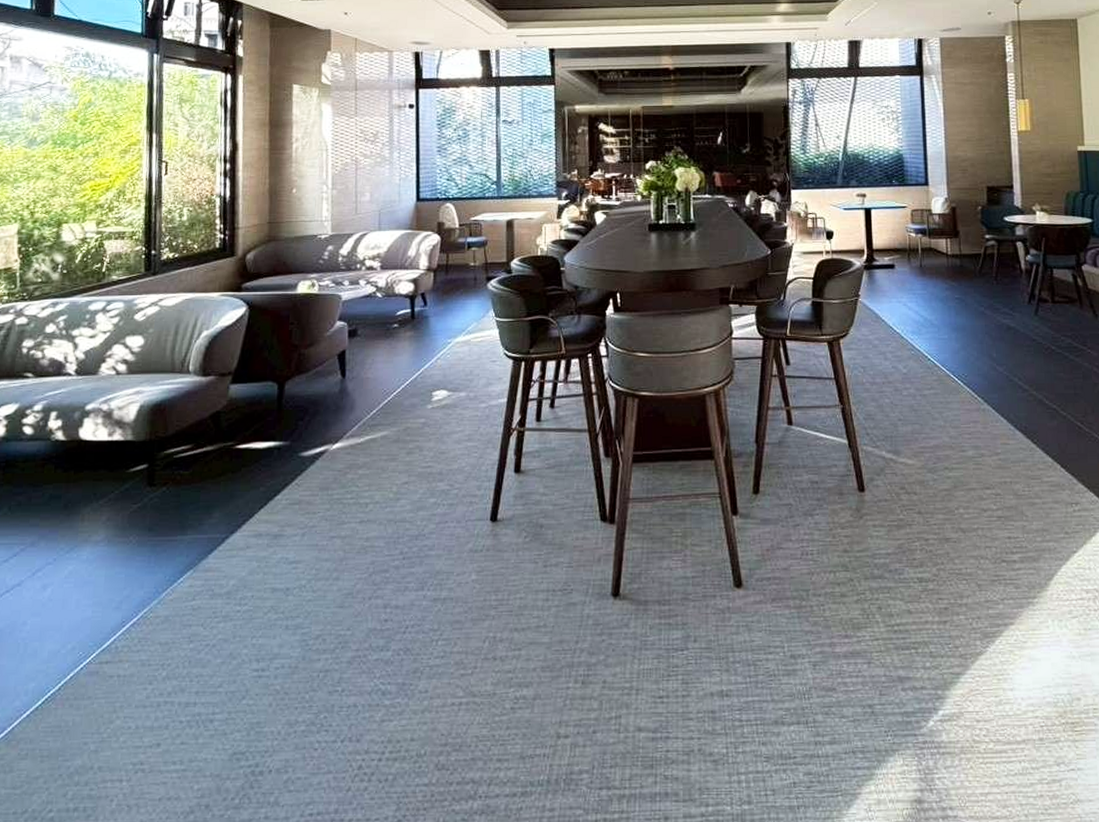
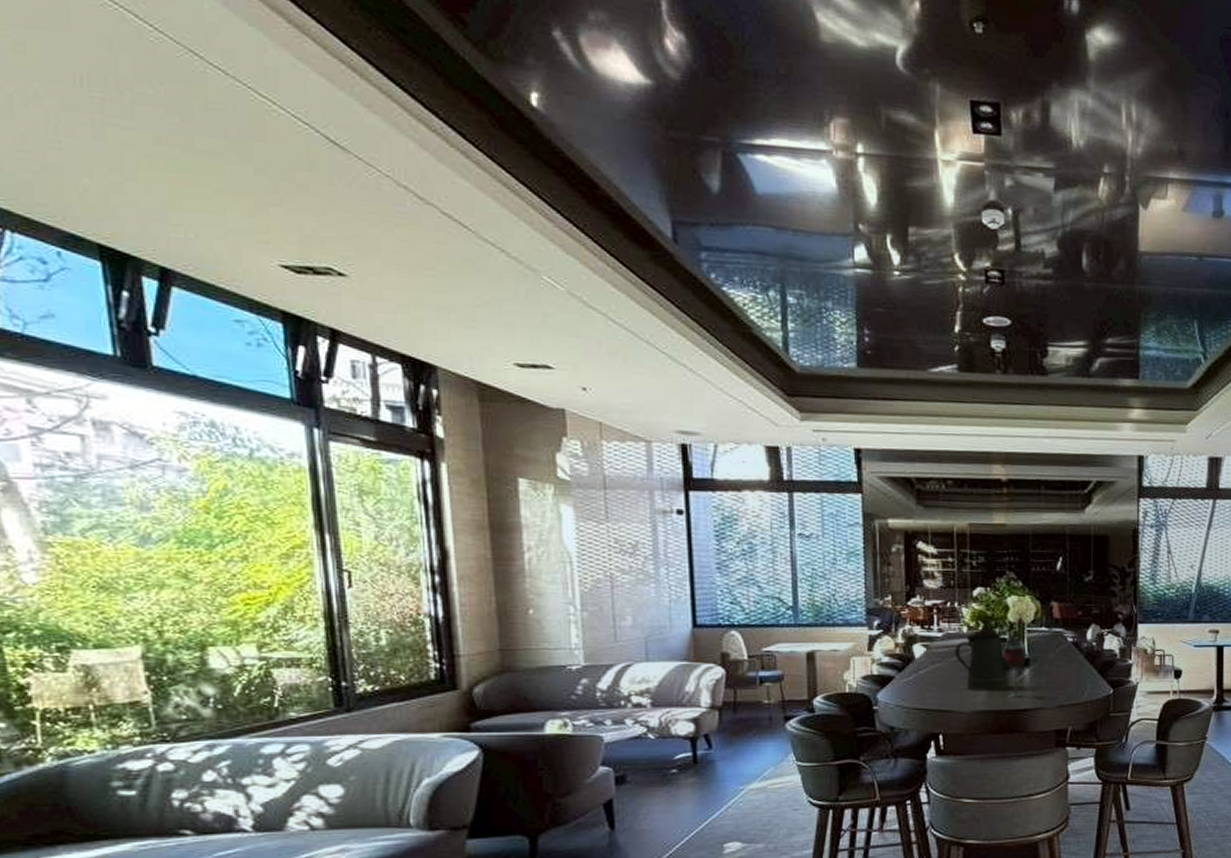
coffee pot: none [631,187,686,253] -> present [955,617,1019,691]
wineglass: none [672,204,693,259] -> present [1003,637,1027,698]

